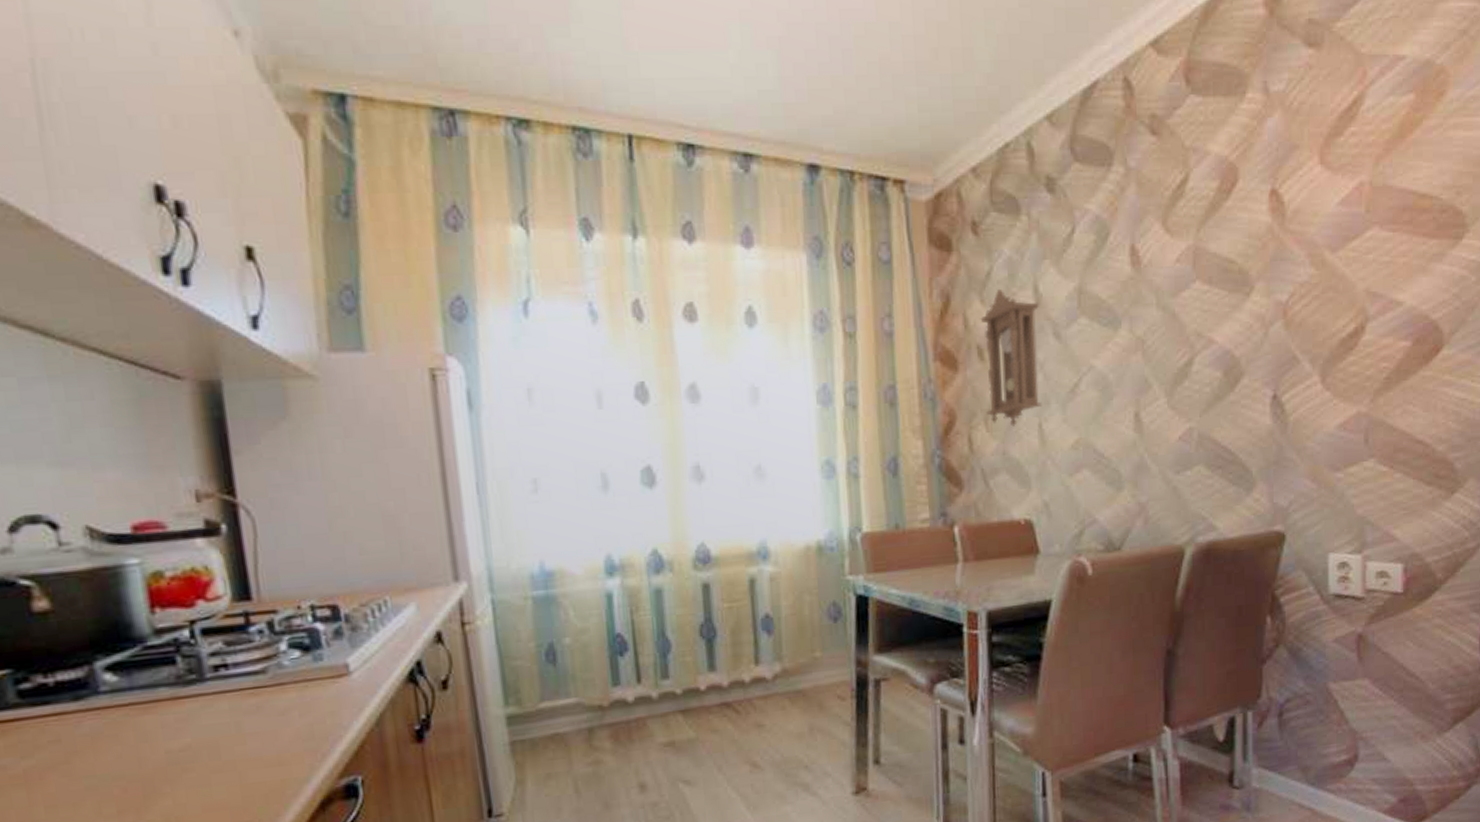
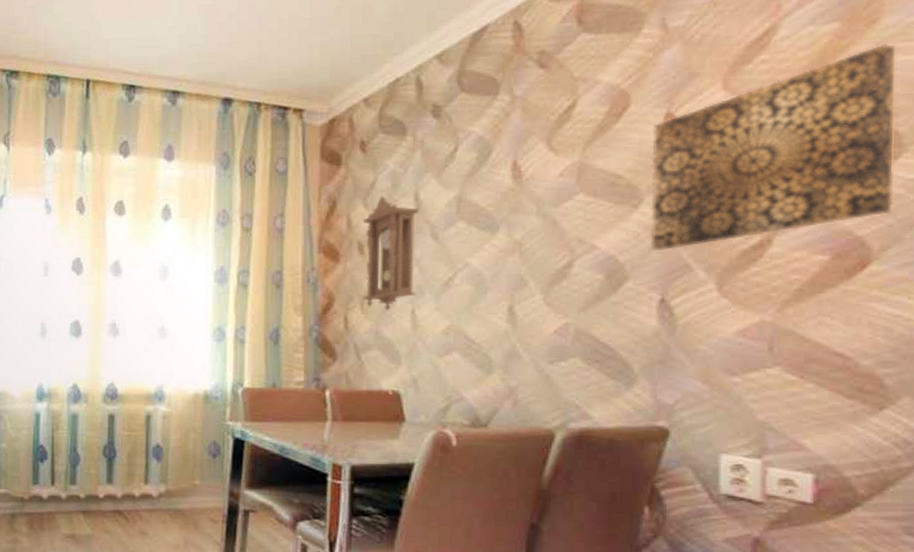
wall art: none [1261,118,1460,344] -> present [651,43,896,251]

